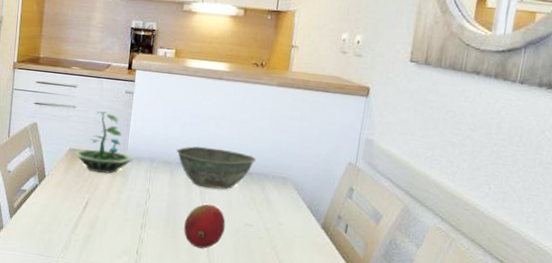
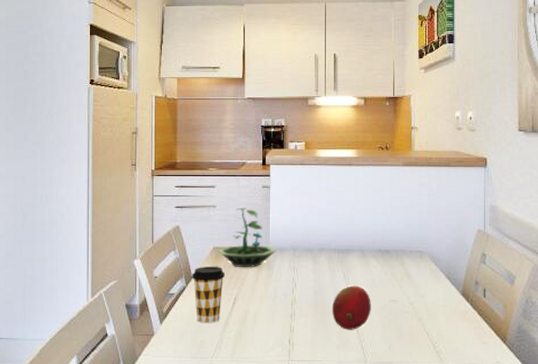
coffee cup: none [44,166,79,224] -> present [191,267,225,324]
bowl: present [176,146,257,190] -> none [316,230,393,270]

